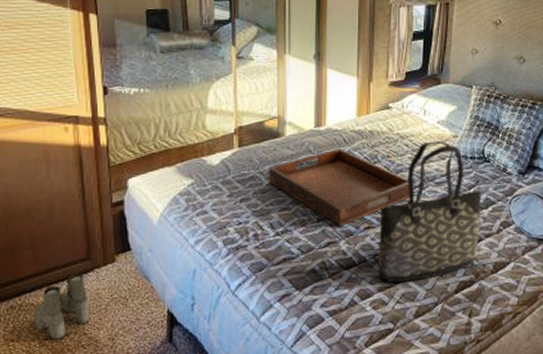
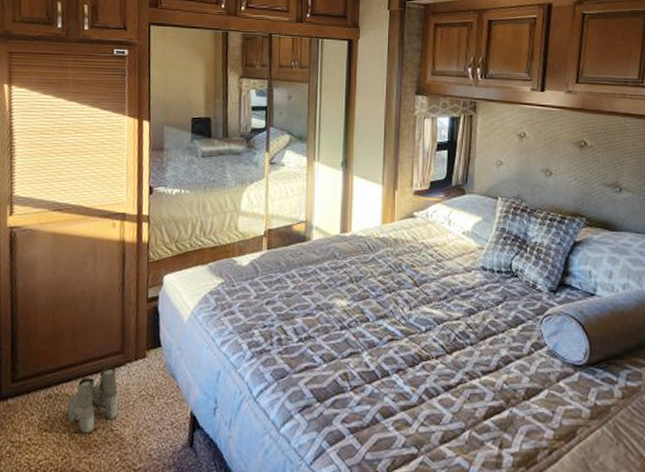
serving tray: present [268,149,410,227] -> none [293,255,435,336]
tote bag: present [377,141,482,283] -> none [401,252,510,403]

